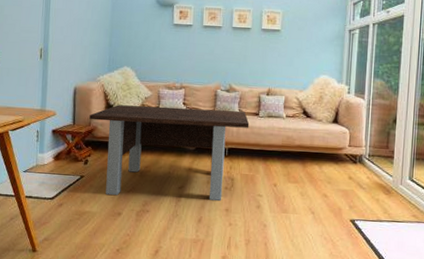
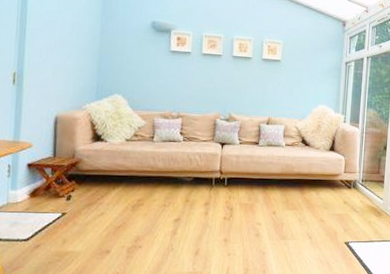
coffee table: present [89,105,250,201] -> none [73,135,249,233]

